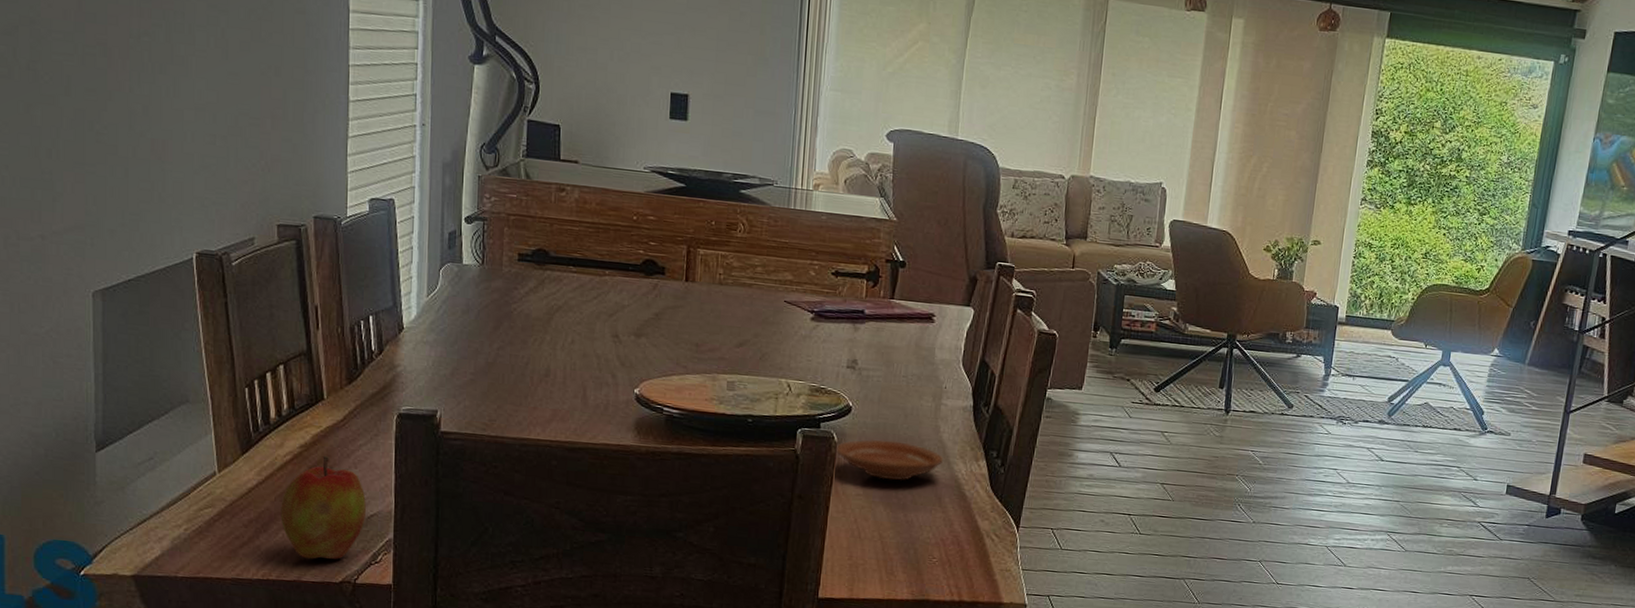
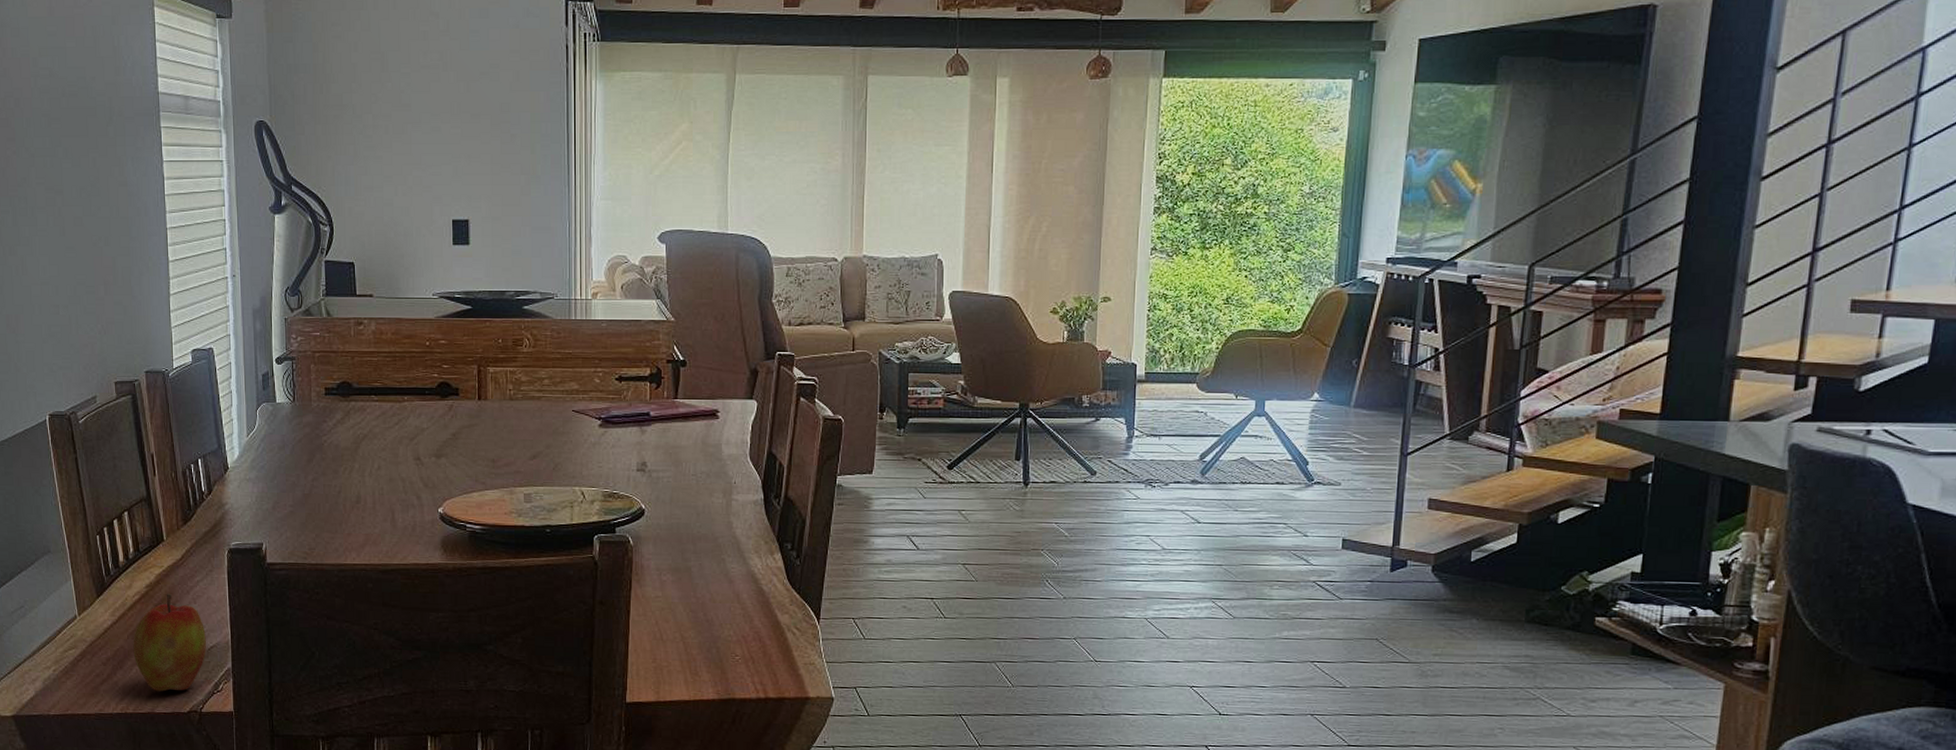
plate: present [836,439,944,481] -> none [633,540,739,580]

